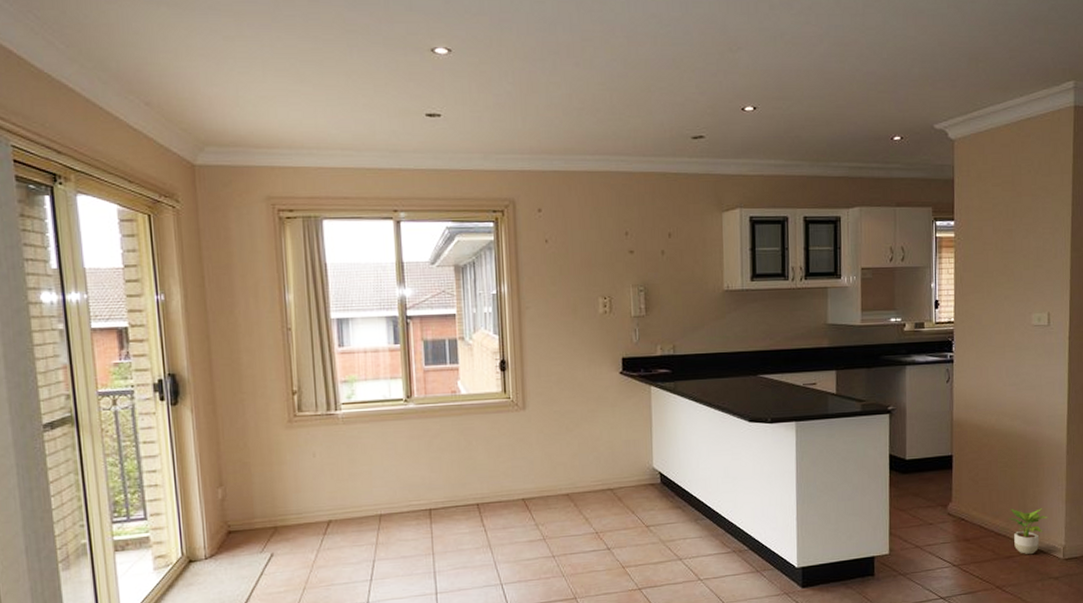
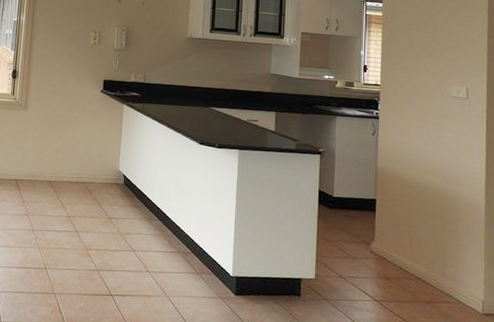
potted plant: present [1009,508,1048,555] -> none [429,257,467,304]

